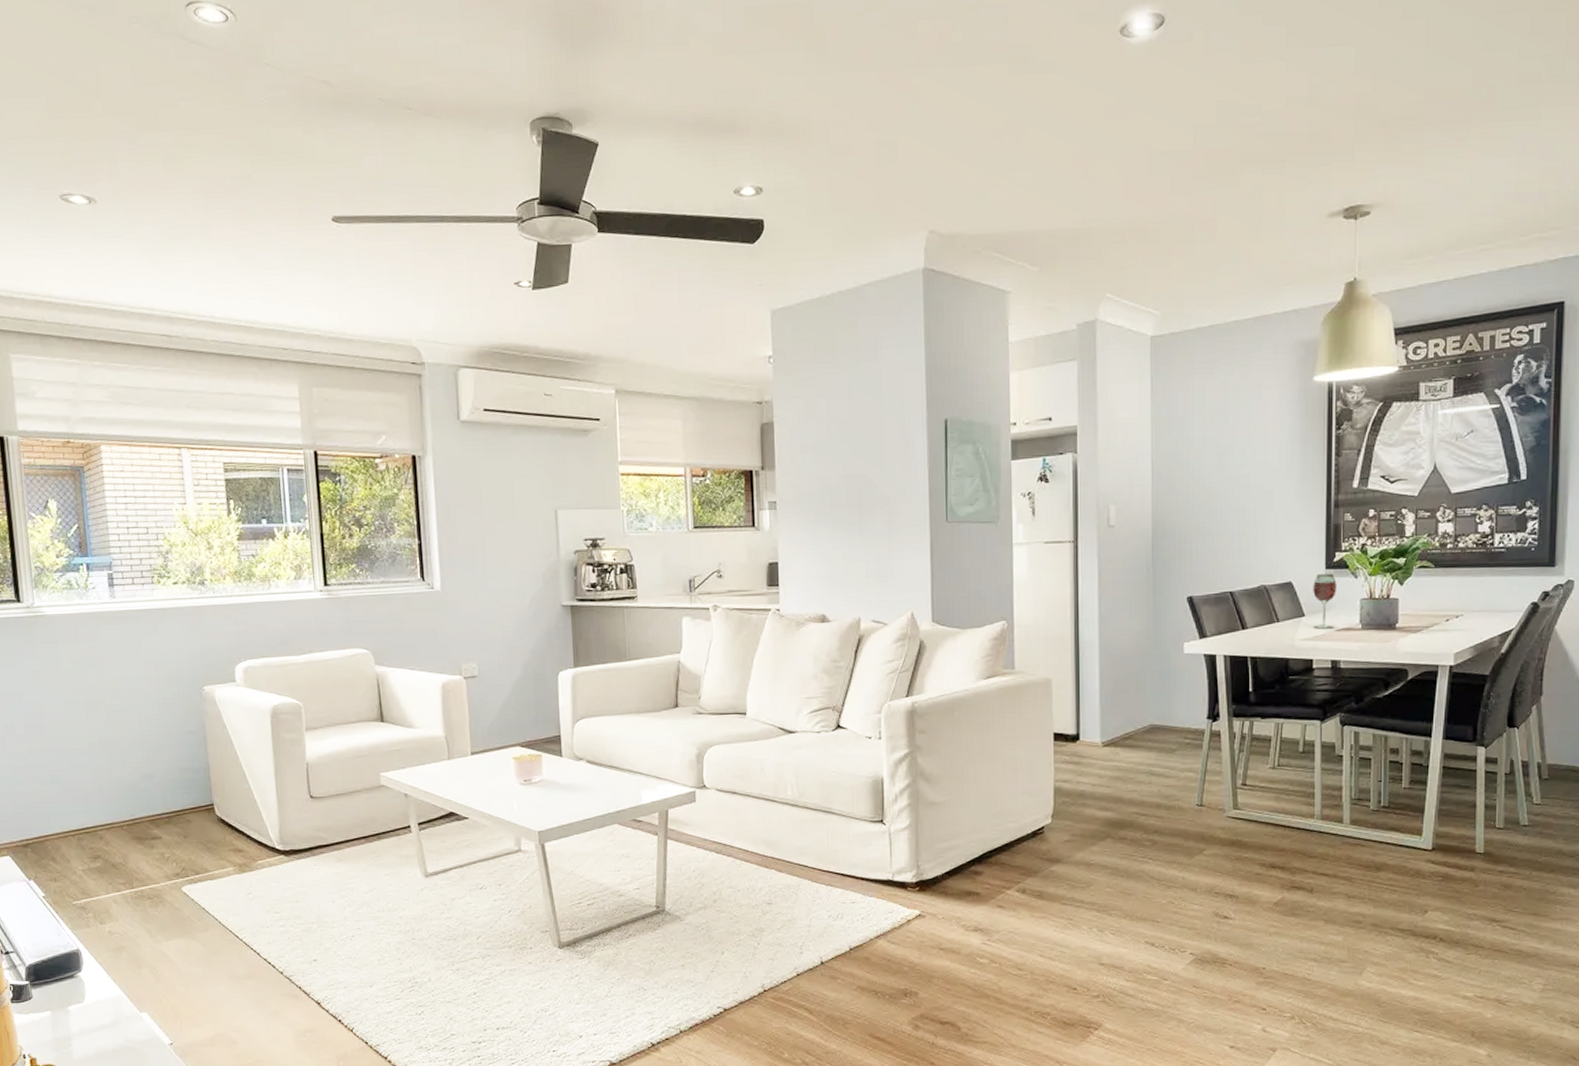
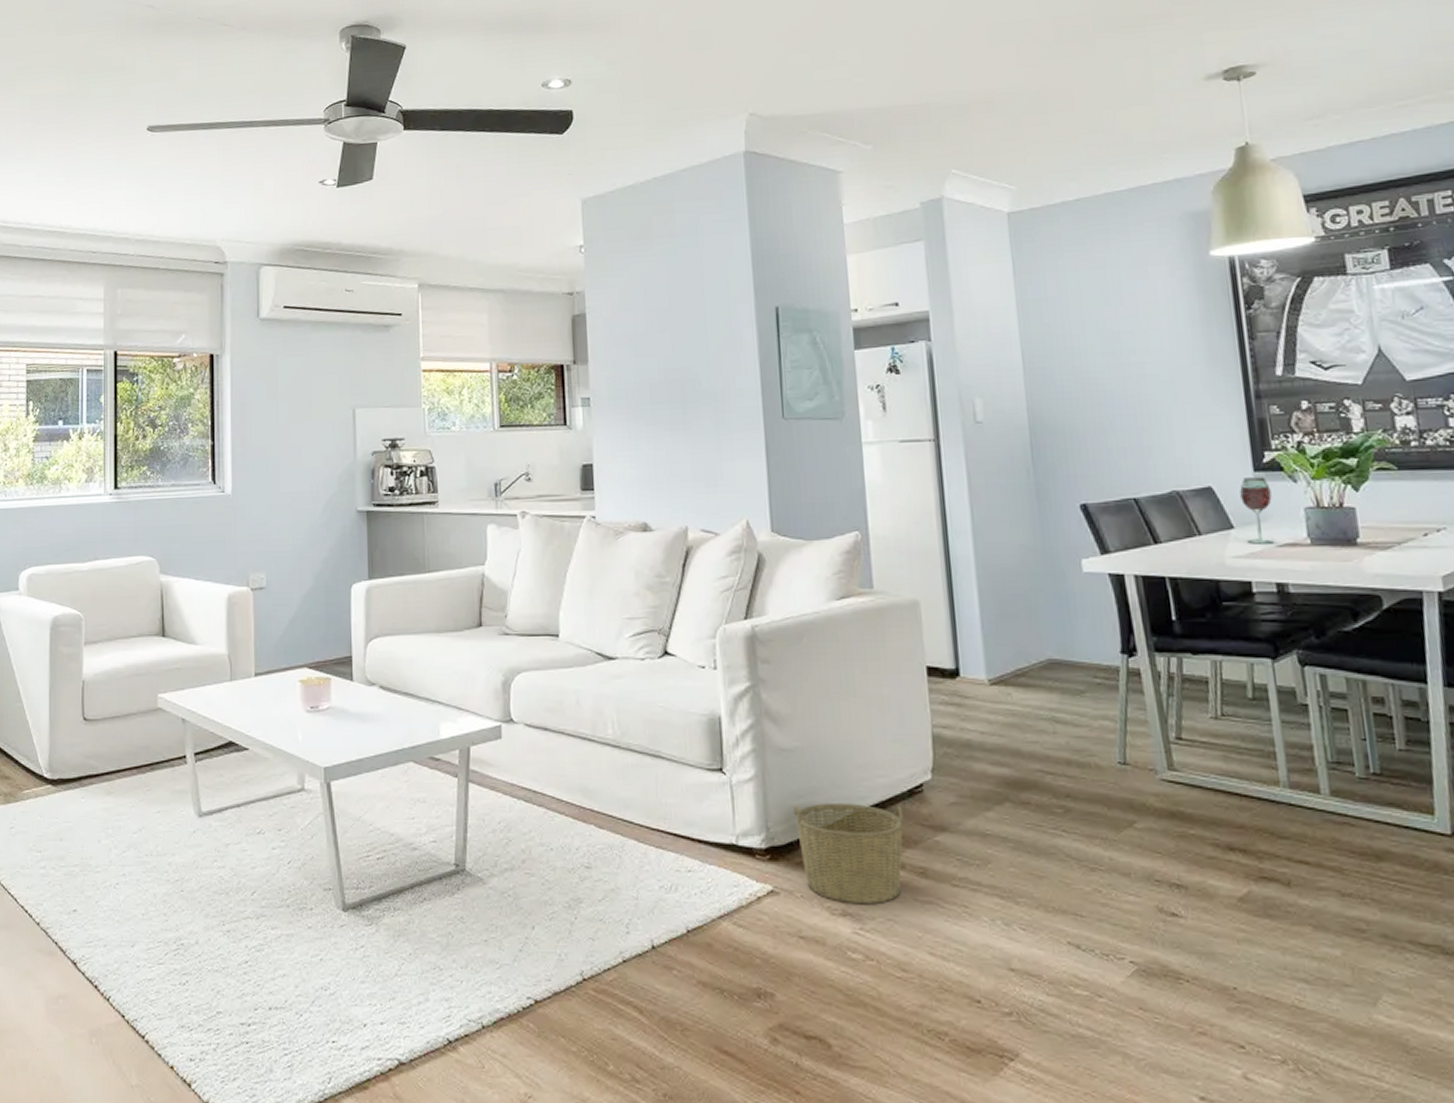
basket: none [940,844,1027,922] -> present [793,803,904,905]

